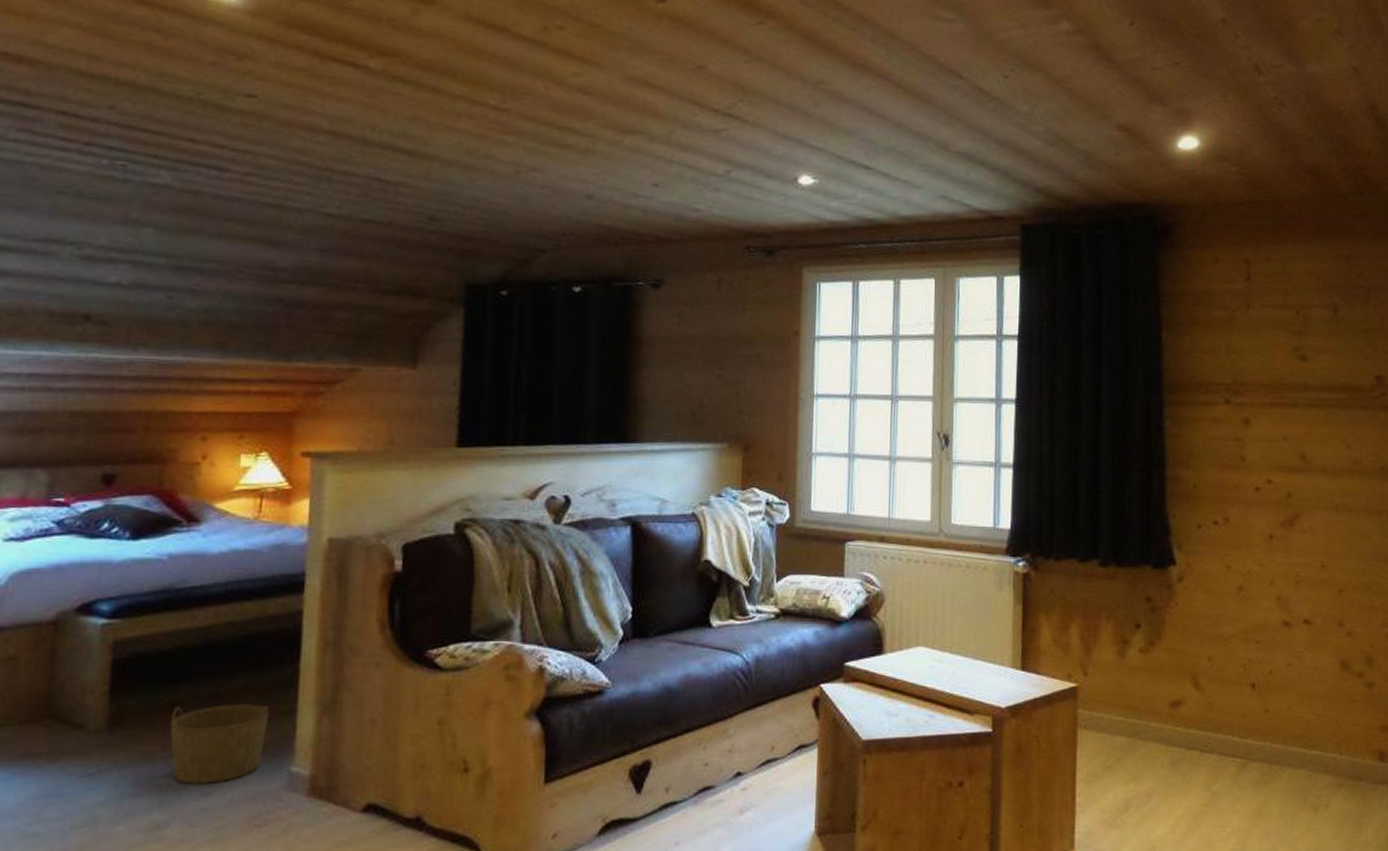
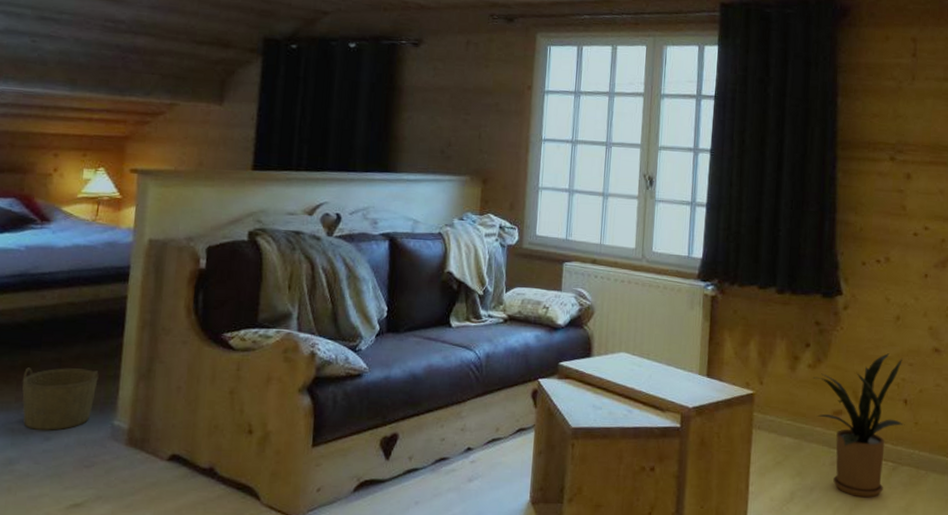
house plant: none [1145,630,1254,802] -> present [813,353,905,498]

